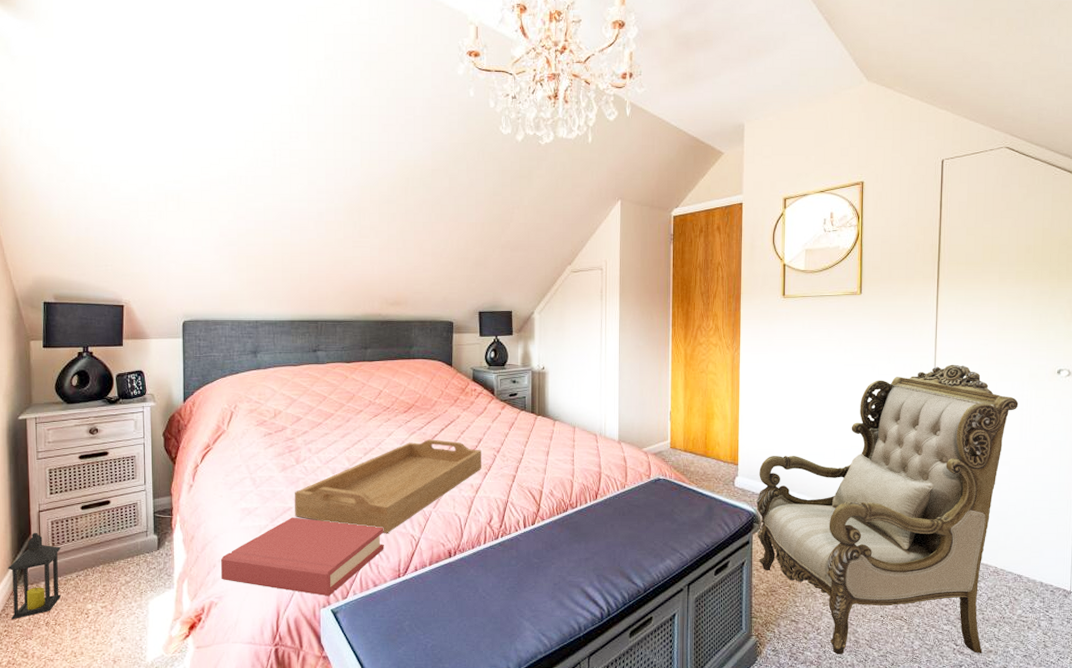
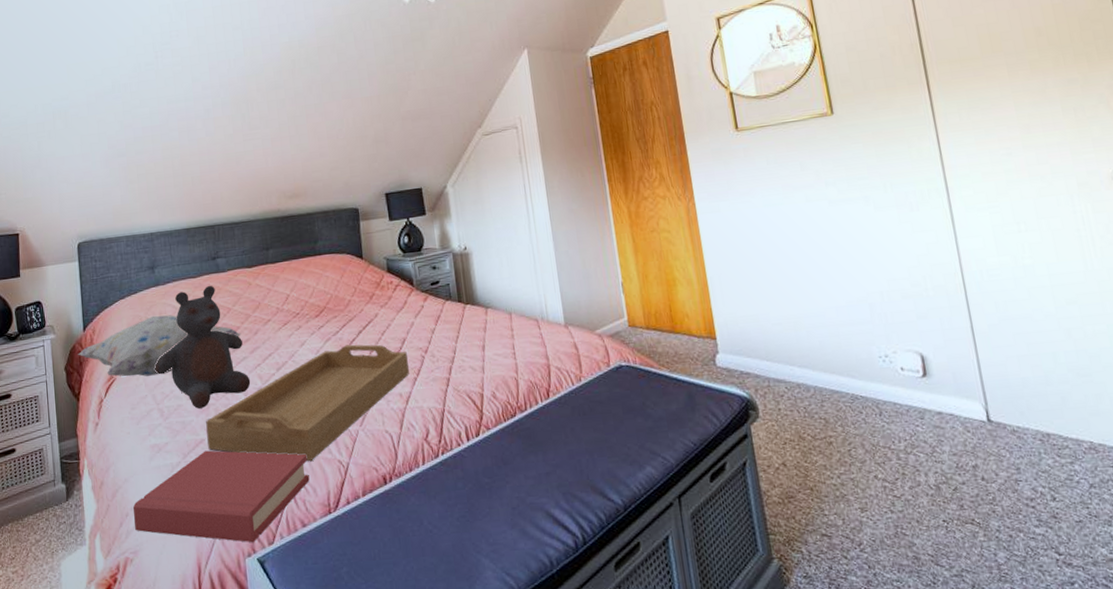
decorative pillow: none [176,396,335,448] -> present [78,315,241,377]
teddy bear: none [250,374,339,481] -> present [155,285,251,409]
armchair: present [756,364,1019,655] -> none [744,183,1100,578]

